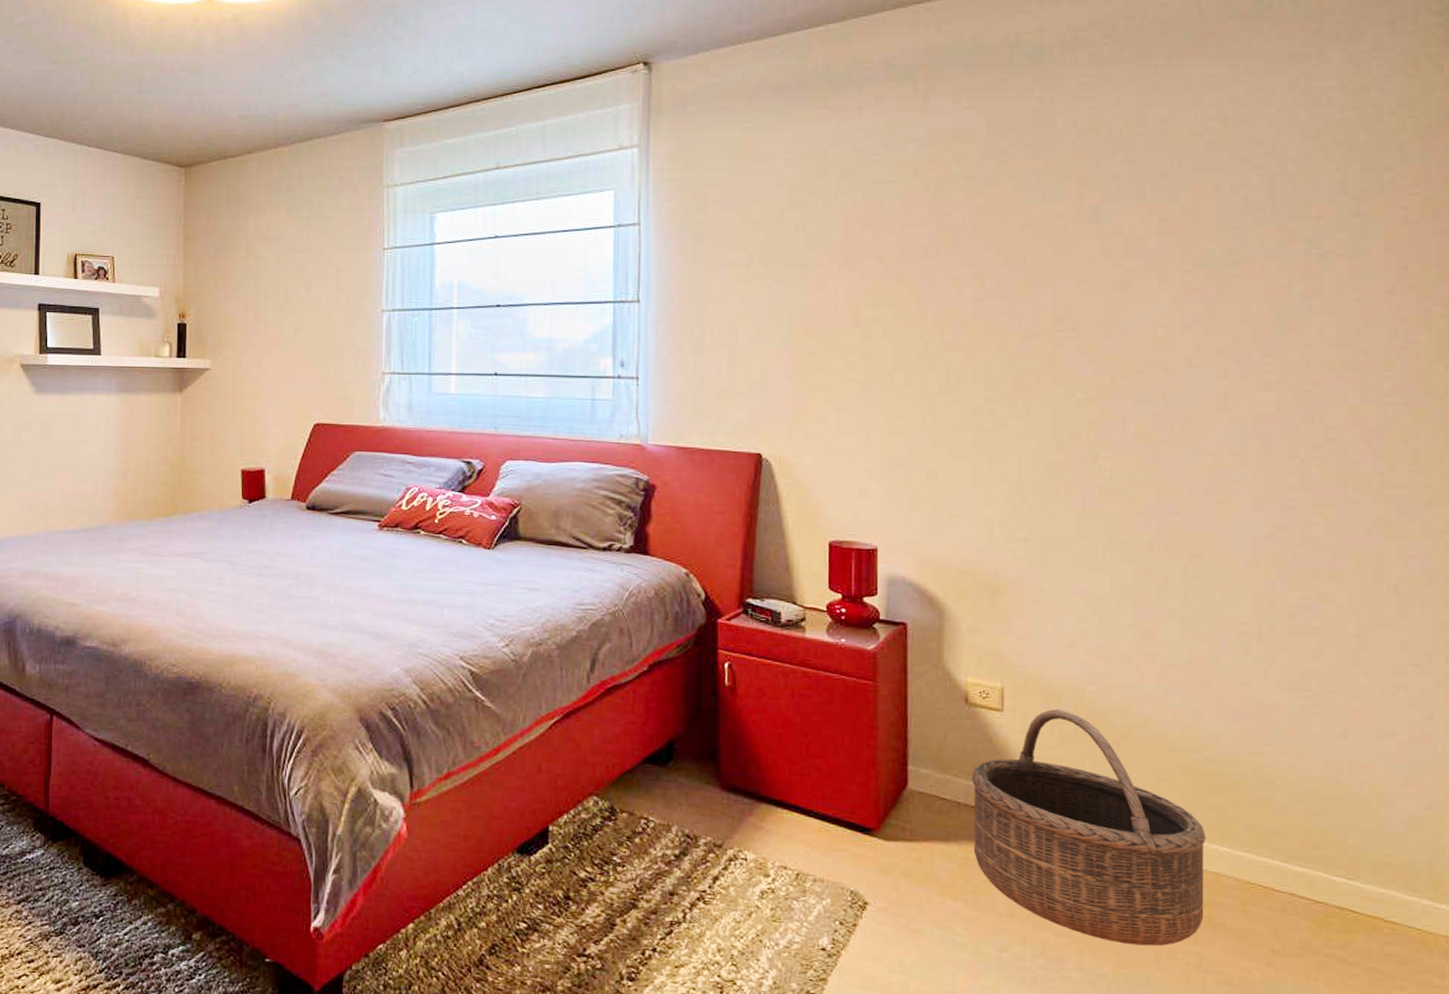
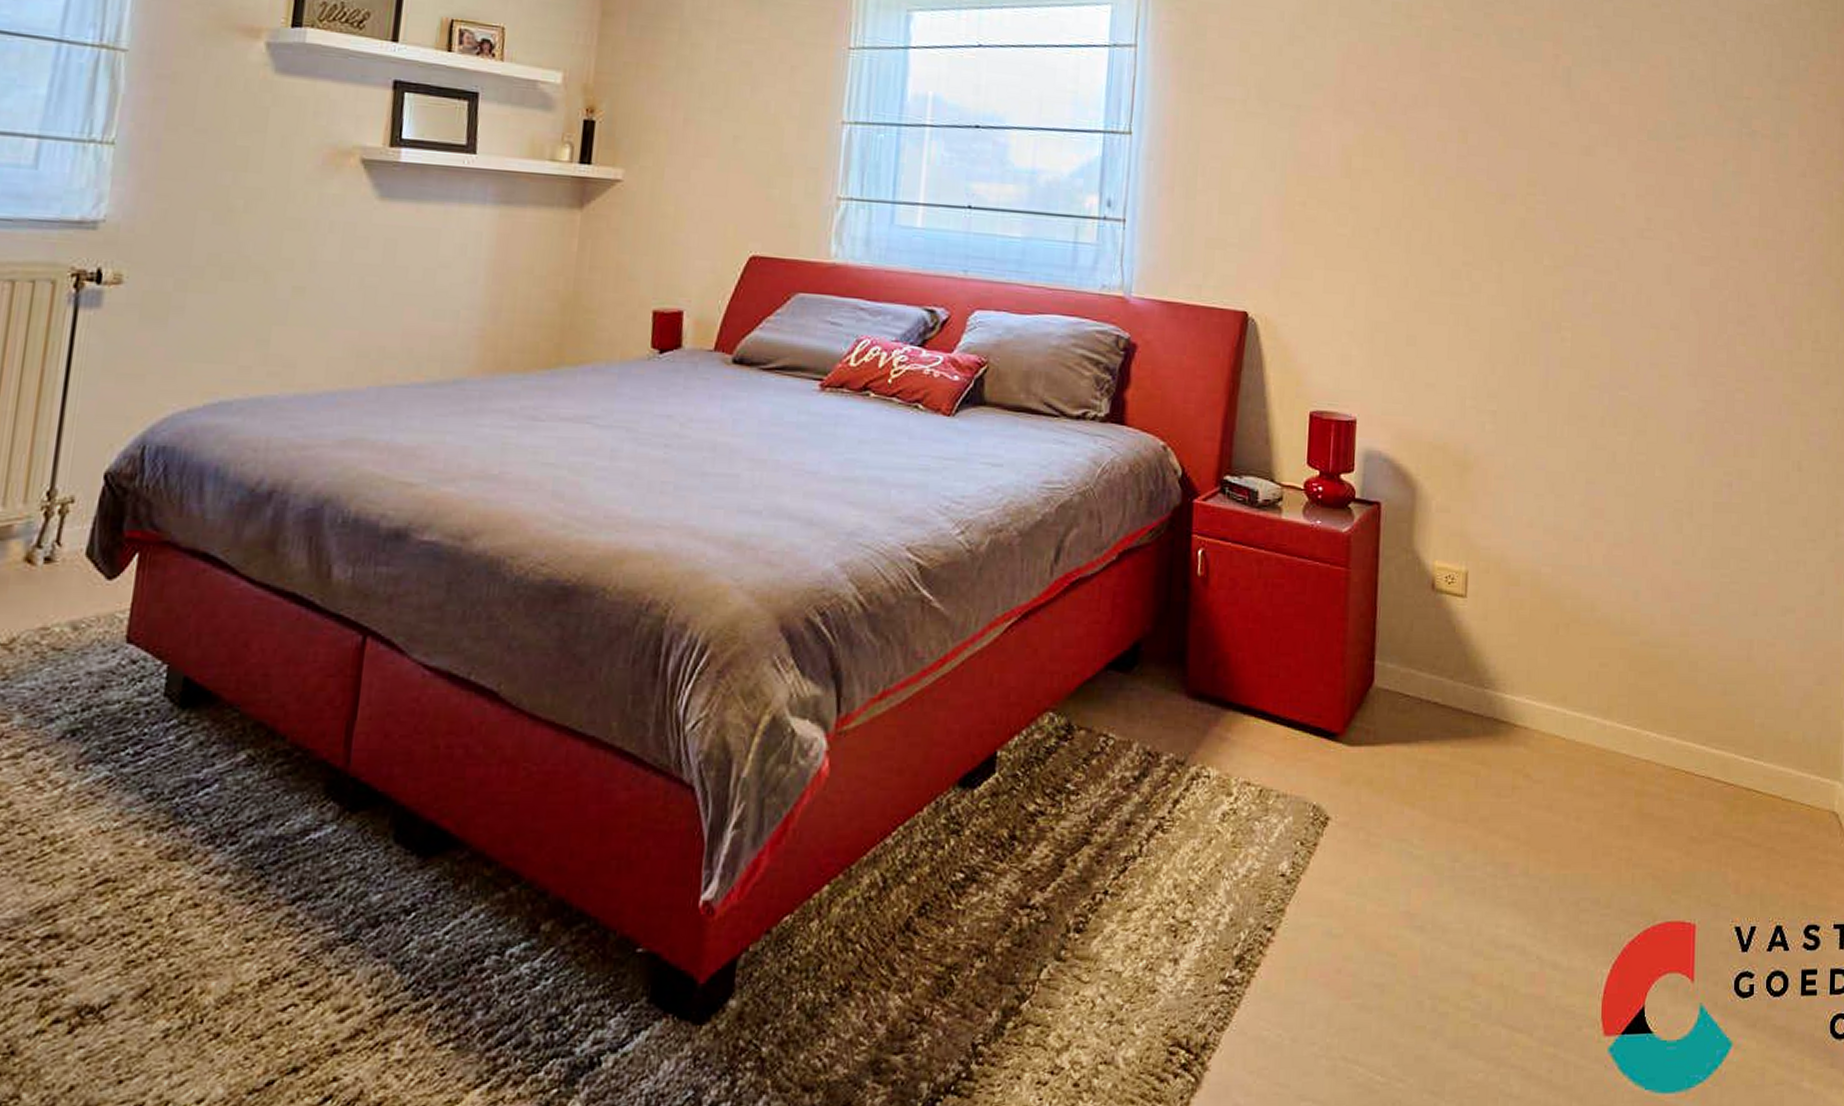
basket: present [971,708,1206,947] -> none [1433,592,1640,843]

